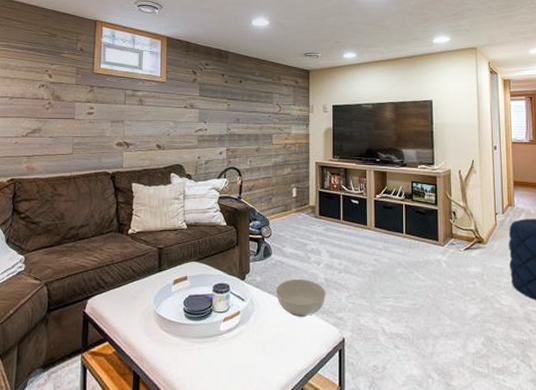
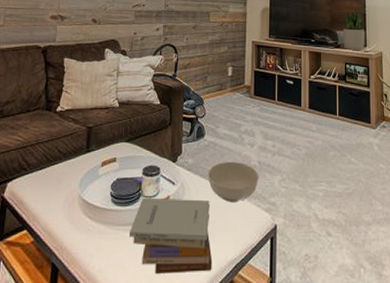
books: none [204,312,283,382] -> present [129,197,212,274]
planter: none [409,128,432,169] -> present [342,10,365,51]

